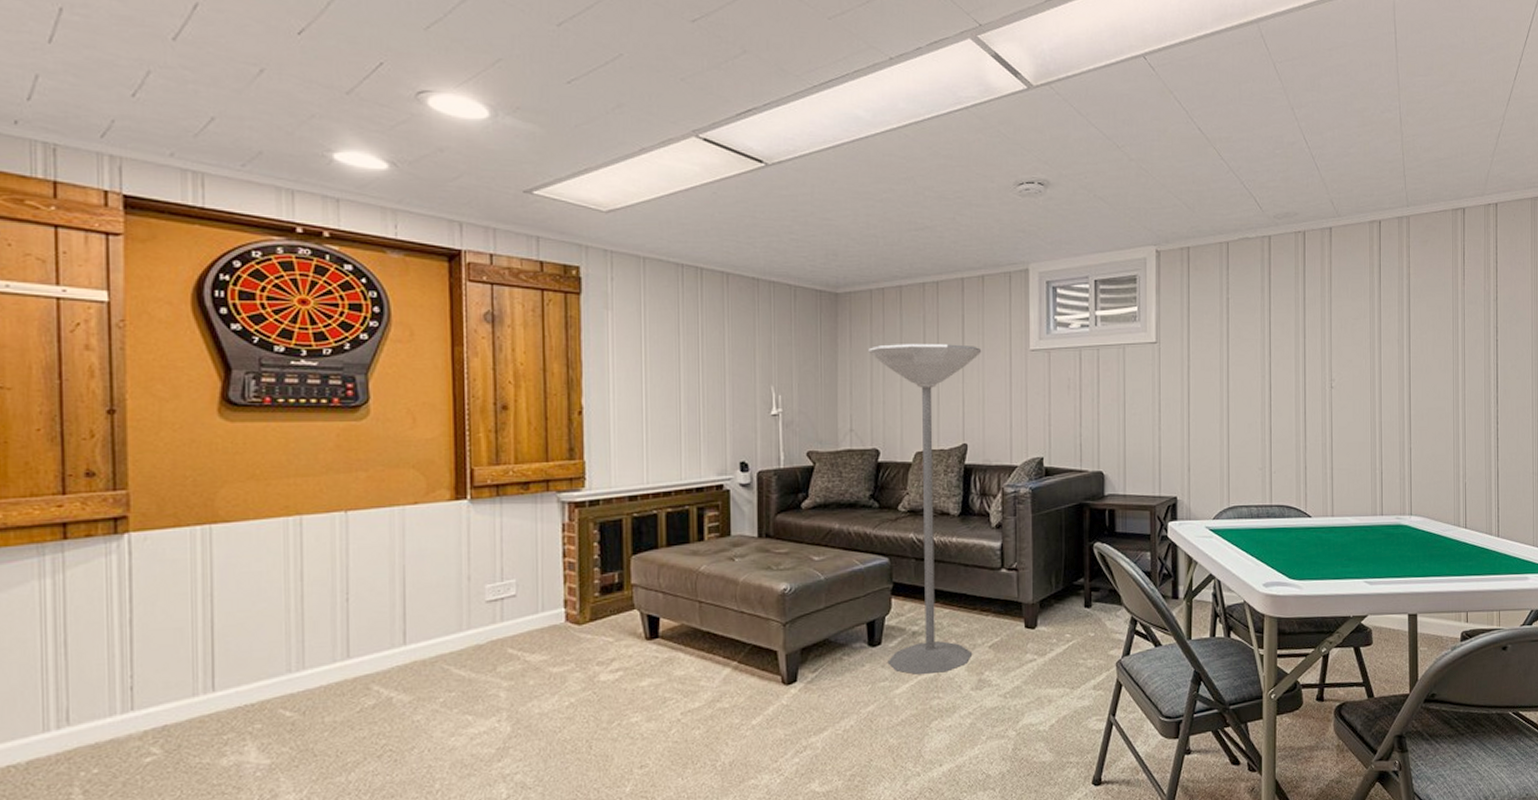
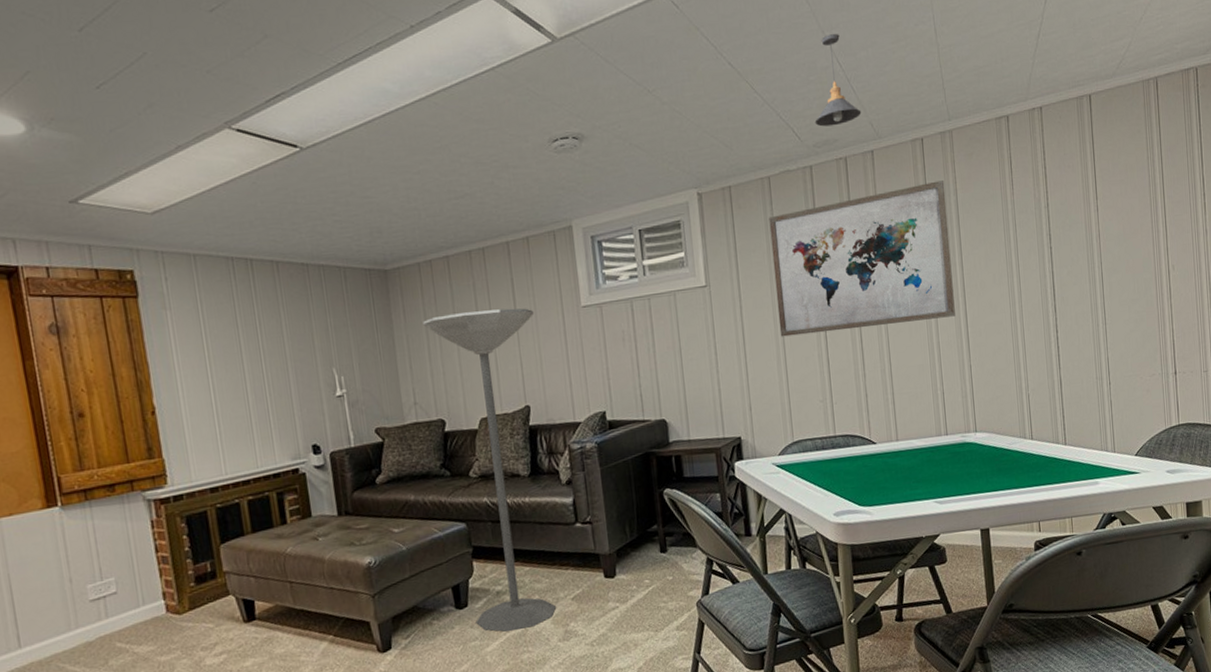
wall art: none [1224,264,1399,401] -> present [769,180,955,337]
pendant light: none [1277,111,1323,200] -> present [815,33,862,127]

